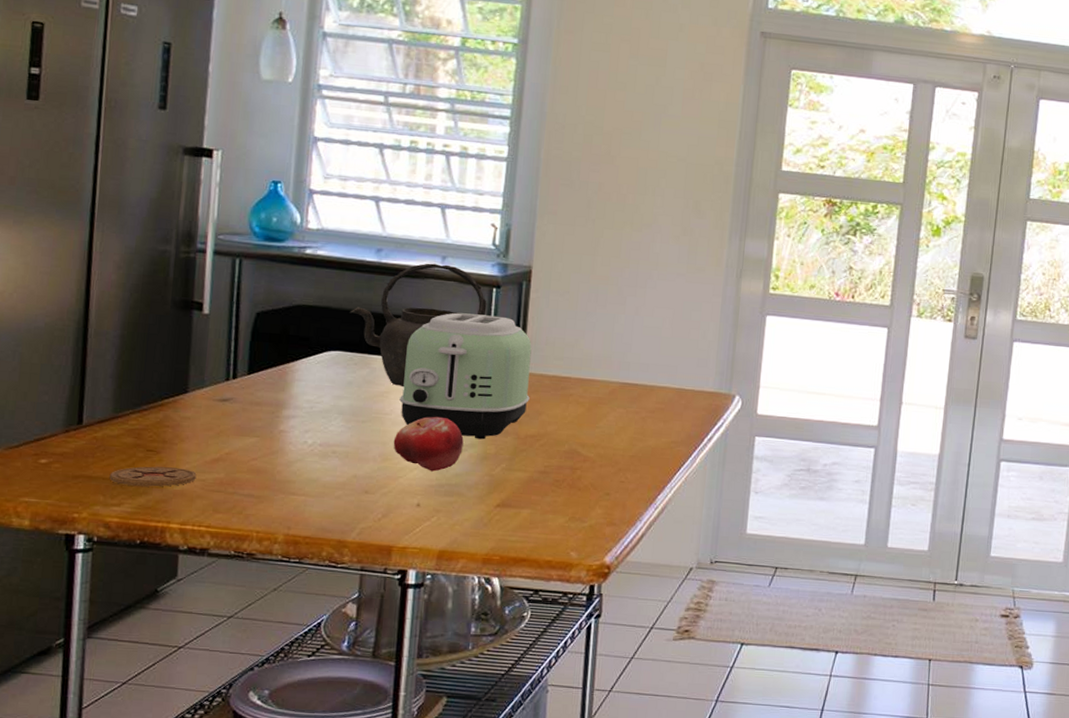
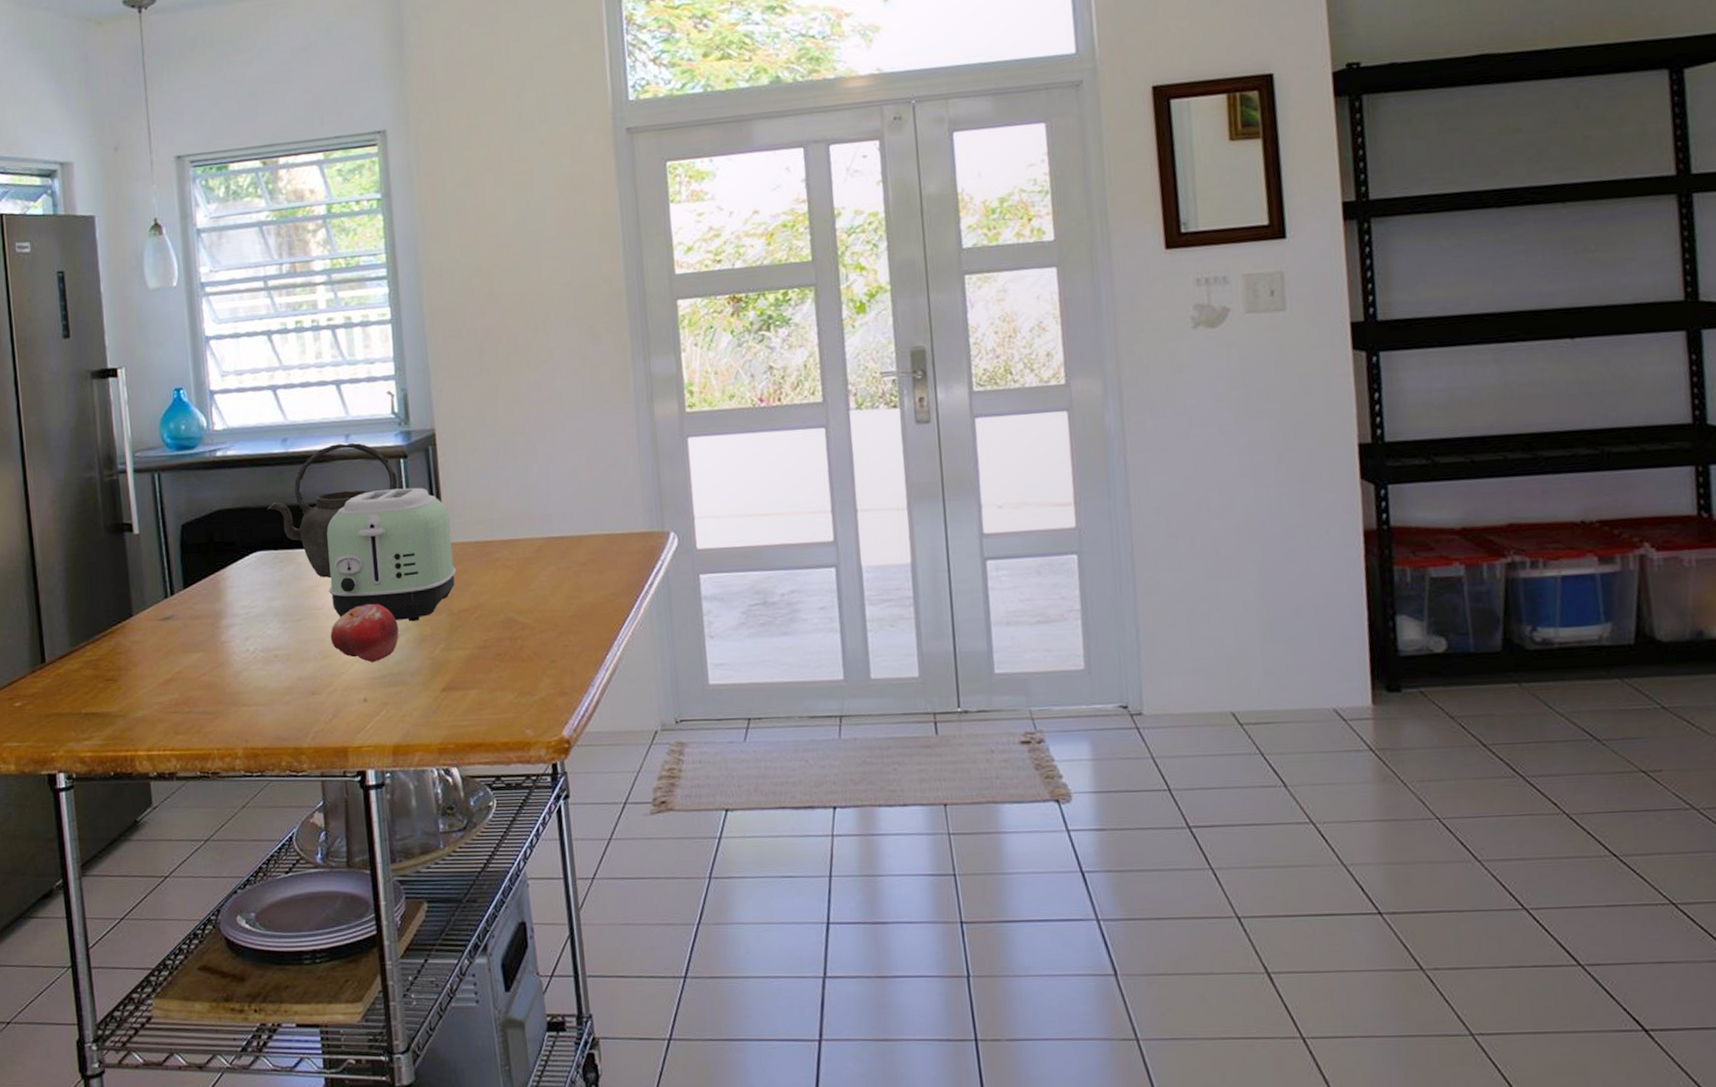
coaster: present [109,466,197,487] -> none [76,693,154,718]

